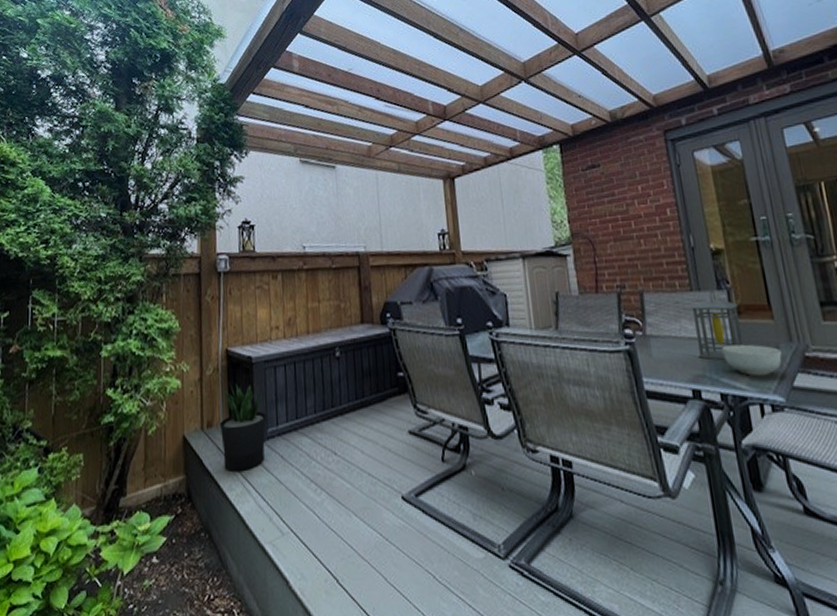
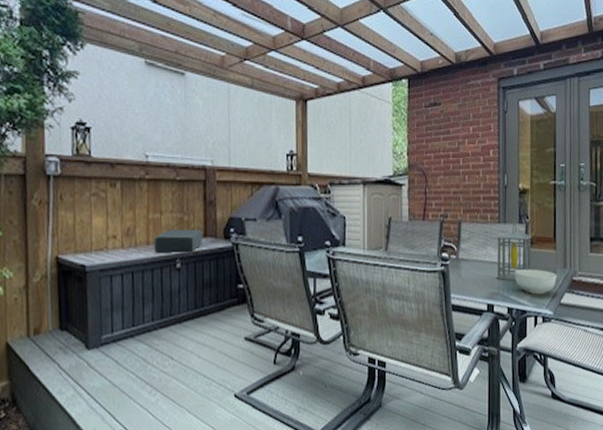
planter: present [220,382,267,473] -> none [49,290,101,377]
cushion: none [313,316,360,342] -> present [153,229,203,254]

